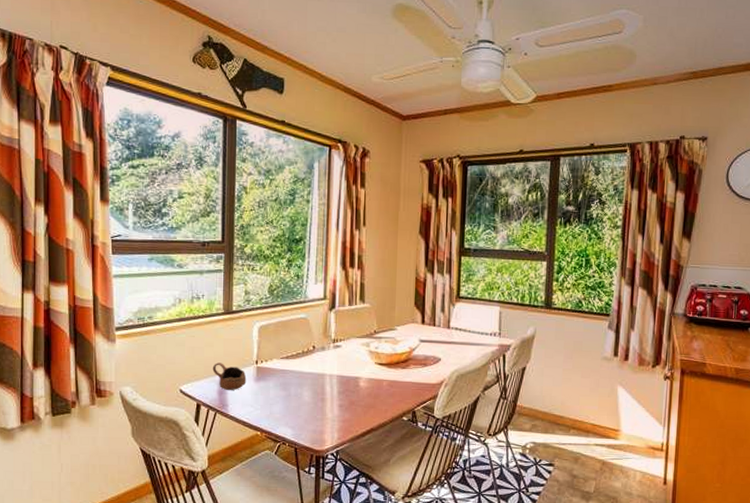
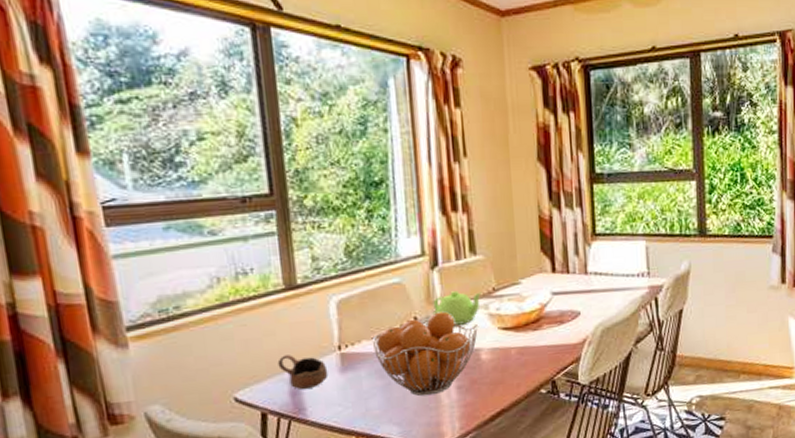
fruit basket: none [280,344,360,409] -> present [372,311,478,396]
teapot: none [327,329,365,357] -> present [432,291,481,325]

